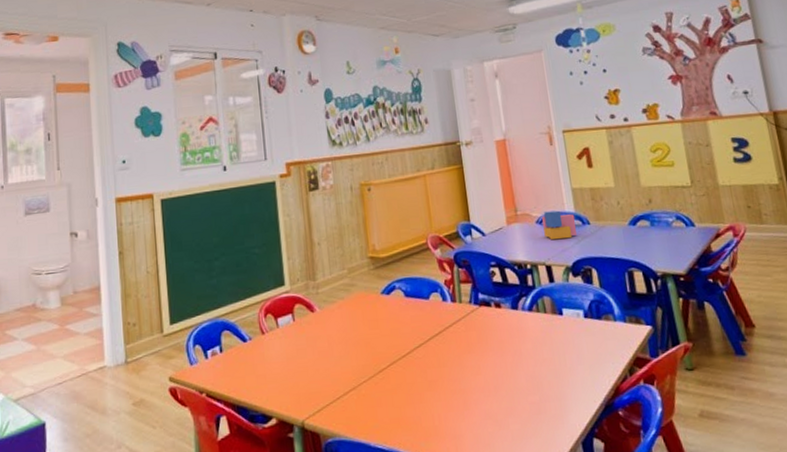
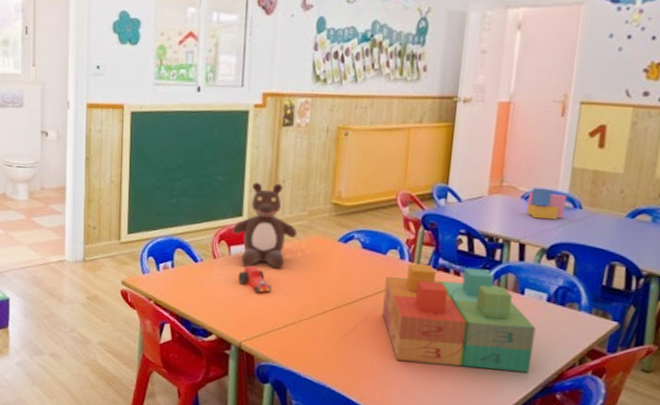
stuffed animal: none [277,246,341,337] -> present [233,182,298,269]
toy car: none [289,334,326,364] -> present [238,265,272,294]
toy blocks: none [433,296,588,408] -> present [382,264,536,374]

